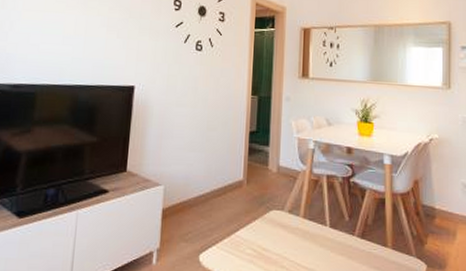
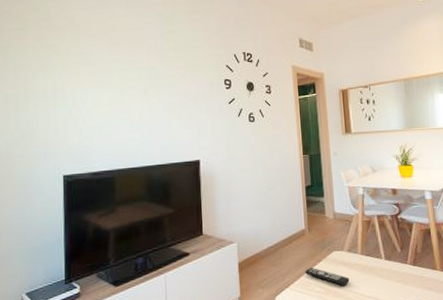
remote control: none [237,225,287,251] -> present [305,267,350,286]

